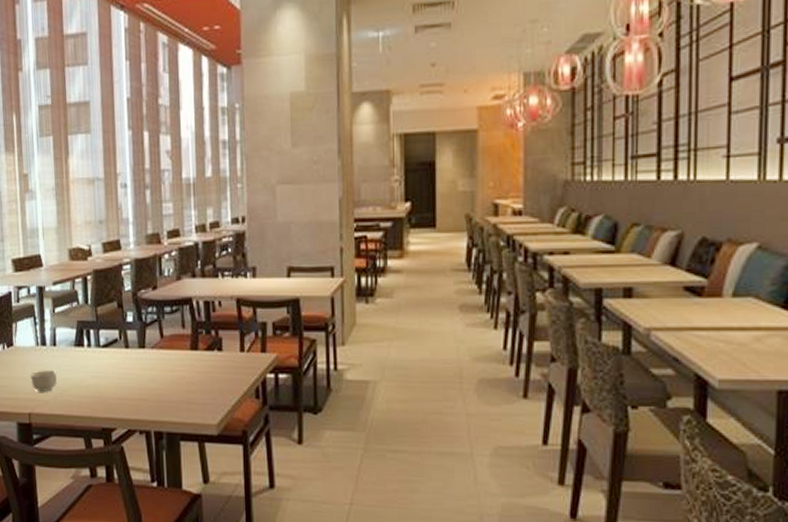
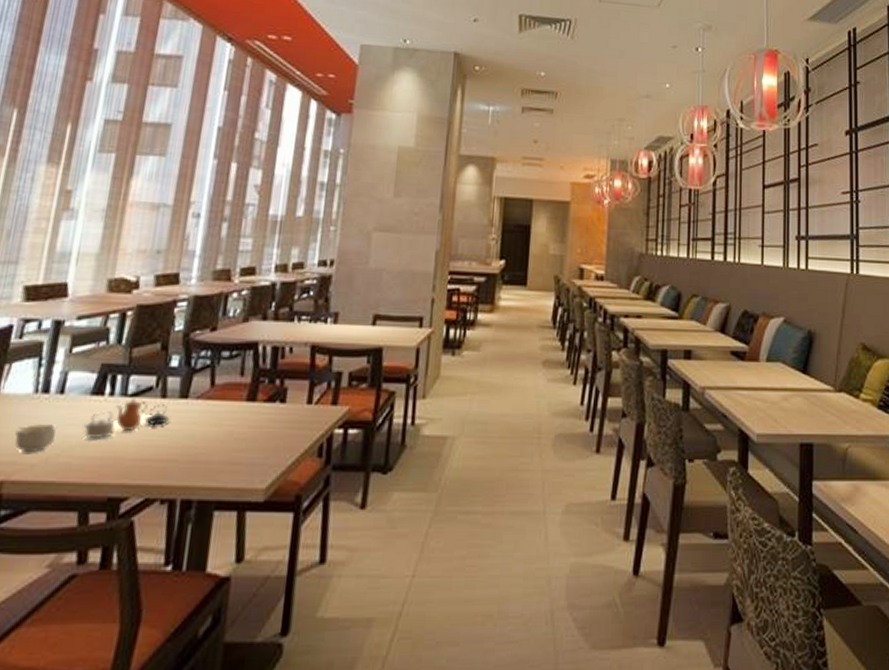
teapot: none [74,348,135,381] -> present [83,398,170,438]

